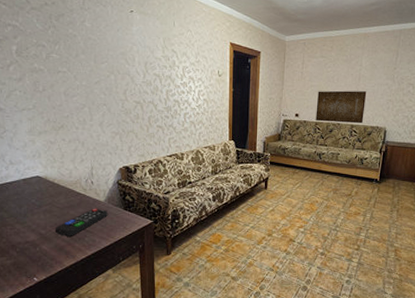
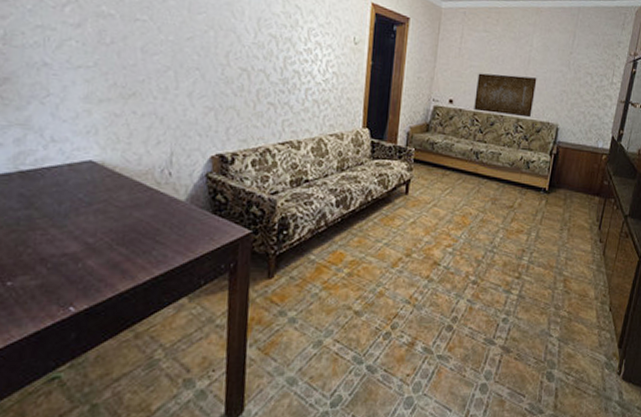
remote control: present [54,208,108,236] -> none [108,209,189,248]

